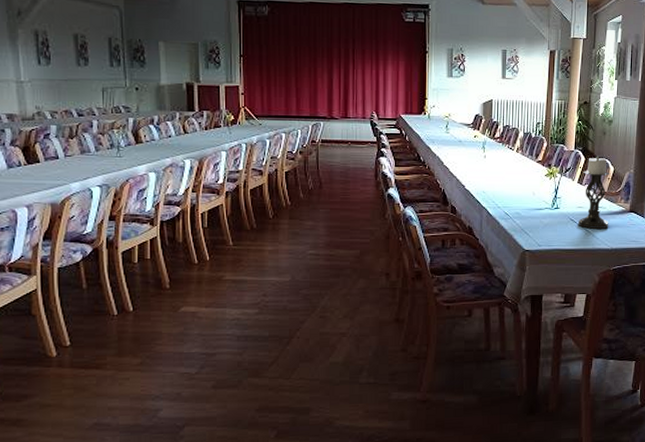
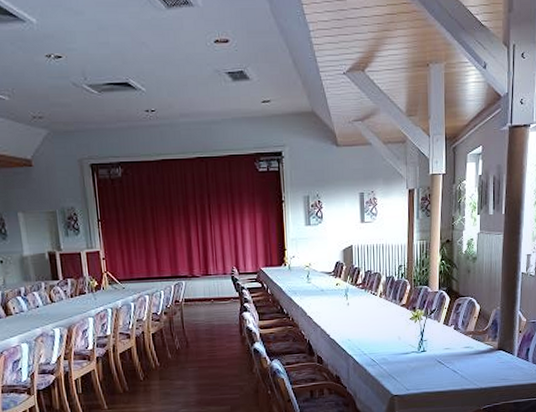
candle holder: present [577,156,610,229] -> none [445,295,477,370]

